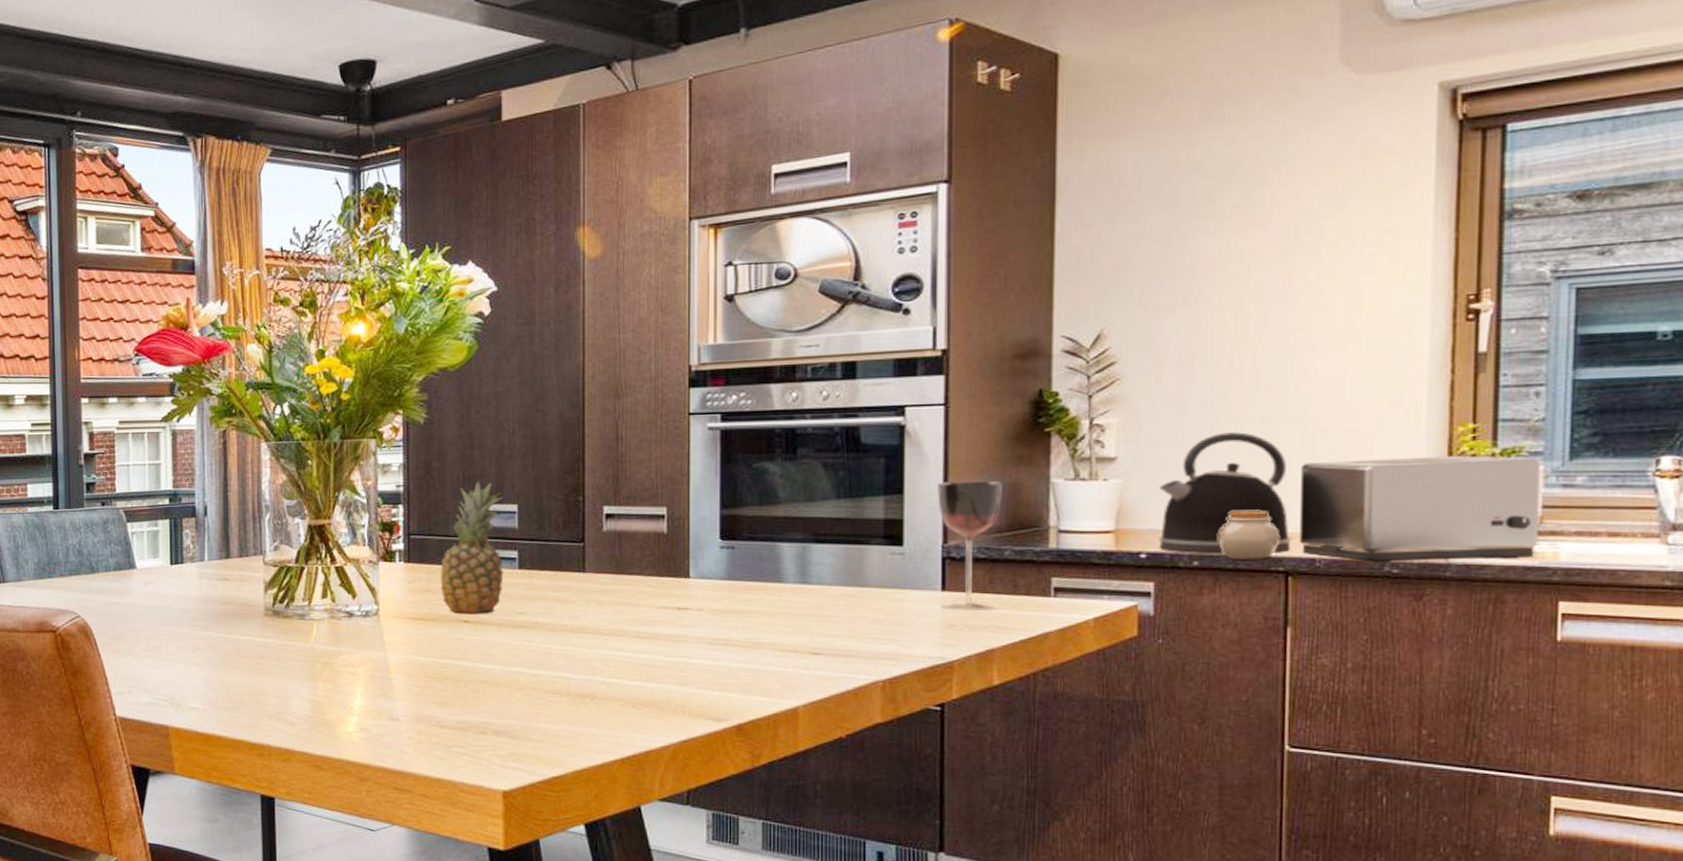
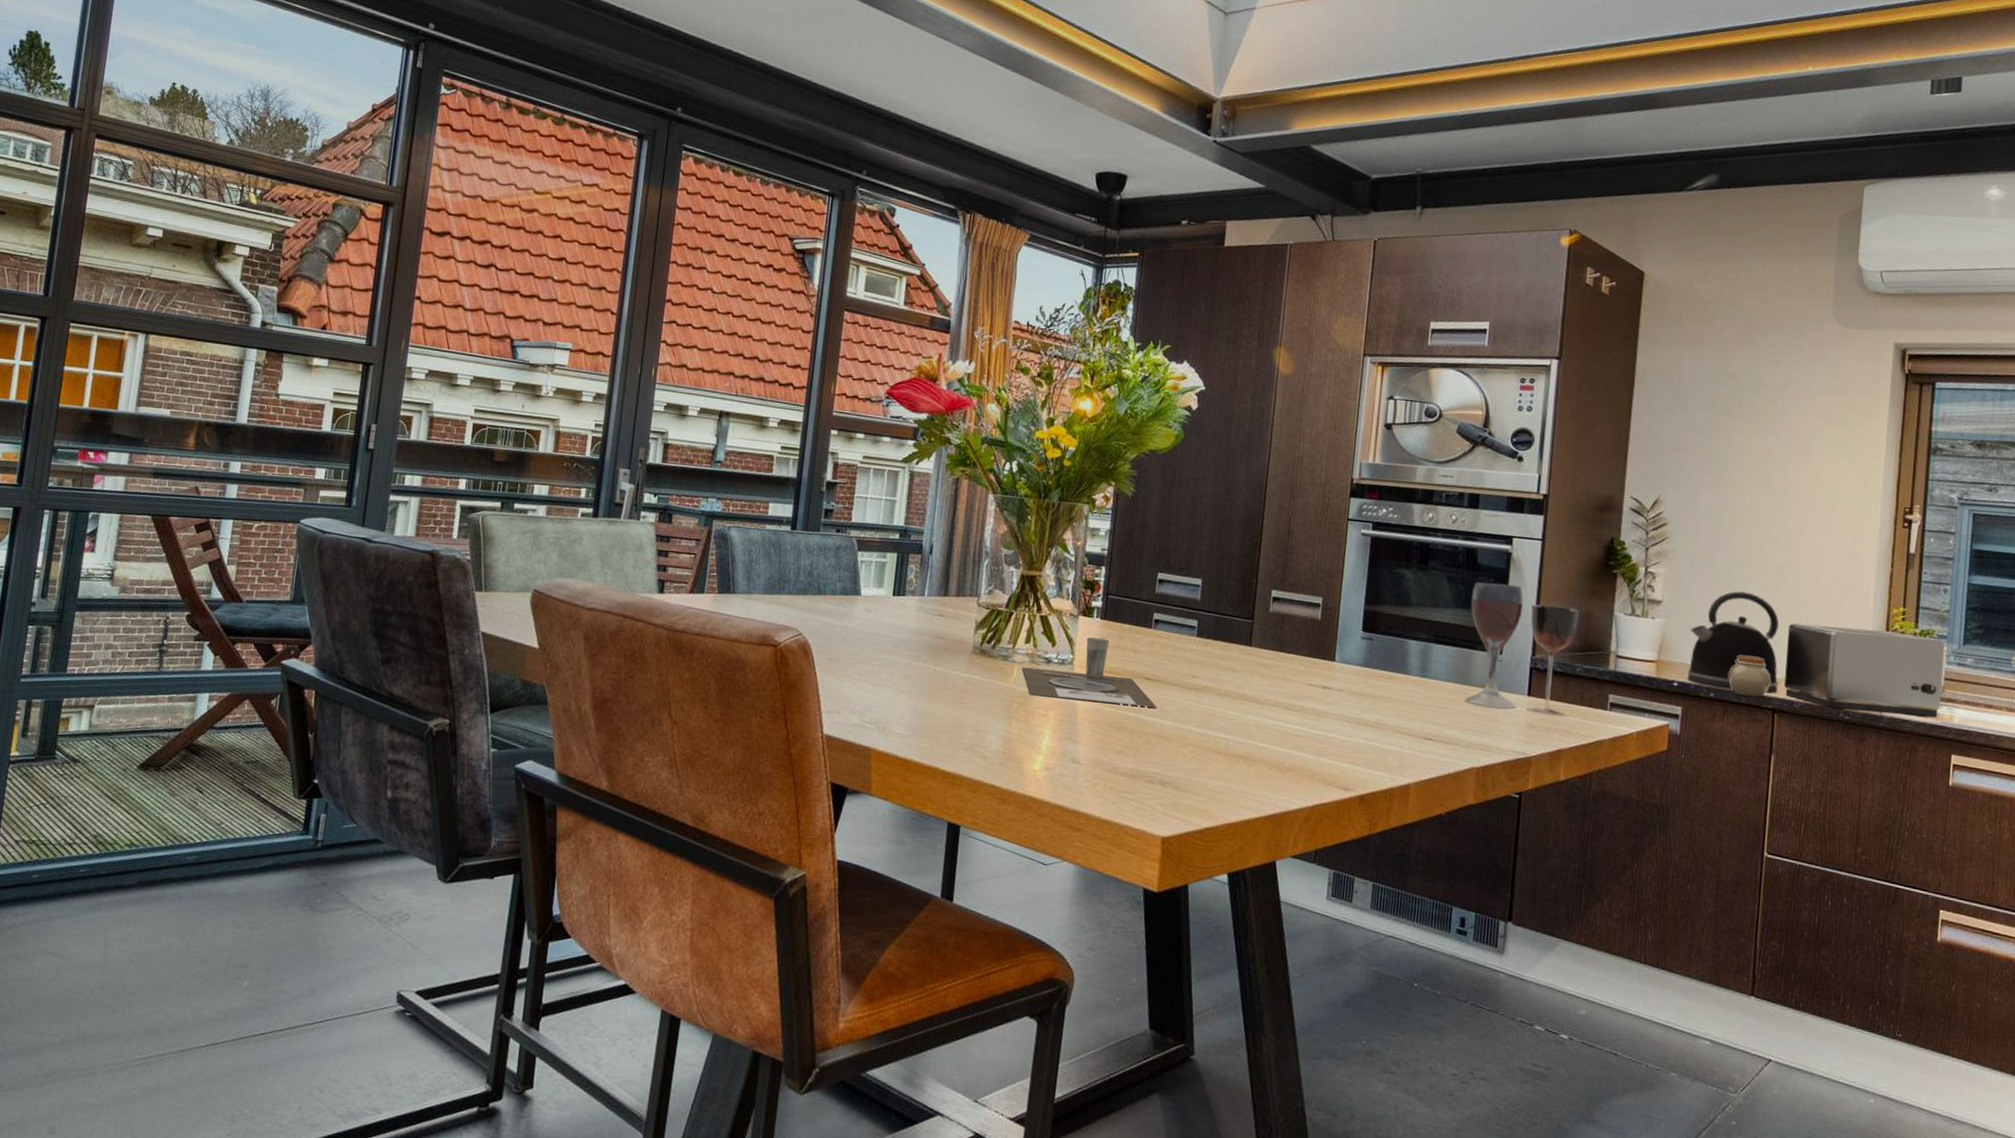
place setting: none [321,584,481,653] -> present [1022,637,1157,708]
fruit: present [440,482,504,614] -> none [1128,554,1191,674]
cup: none [856,462,927,611] -> present [1465,582,1524,710]

